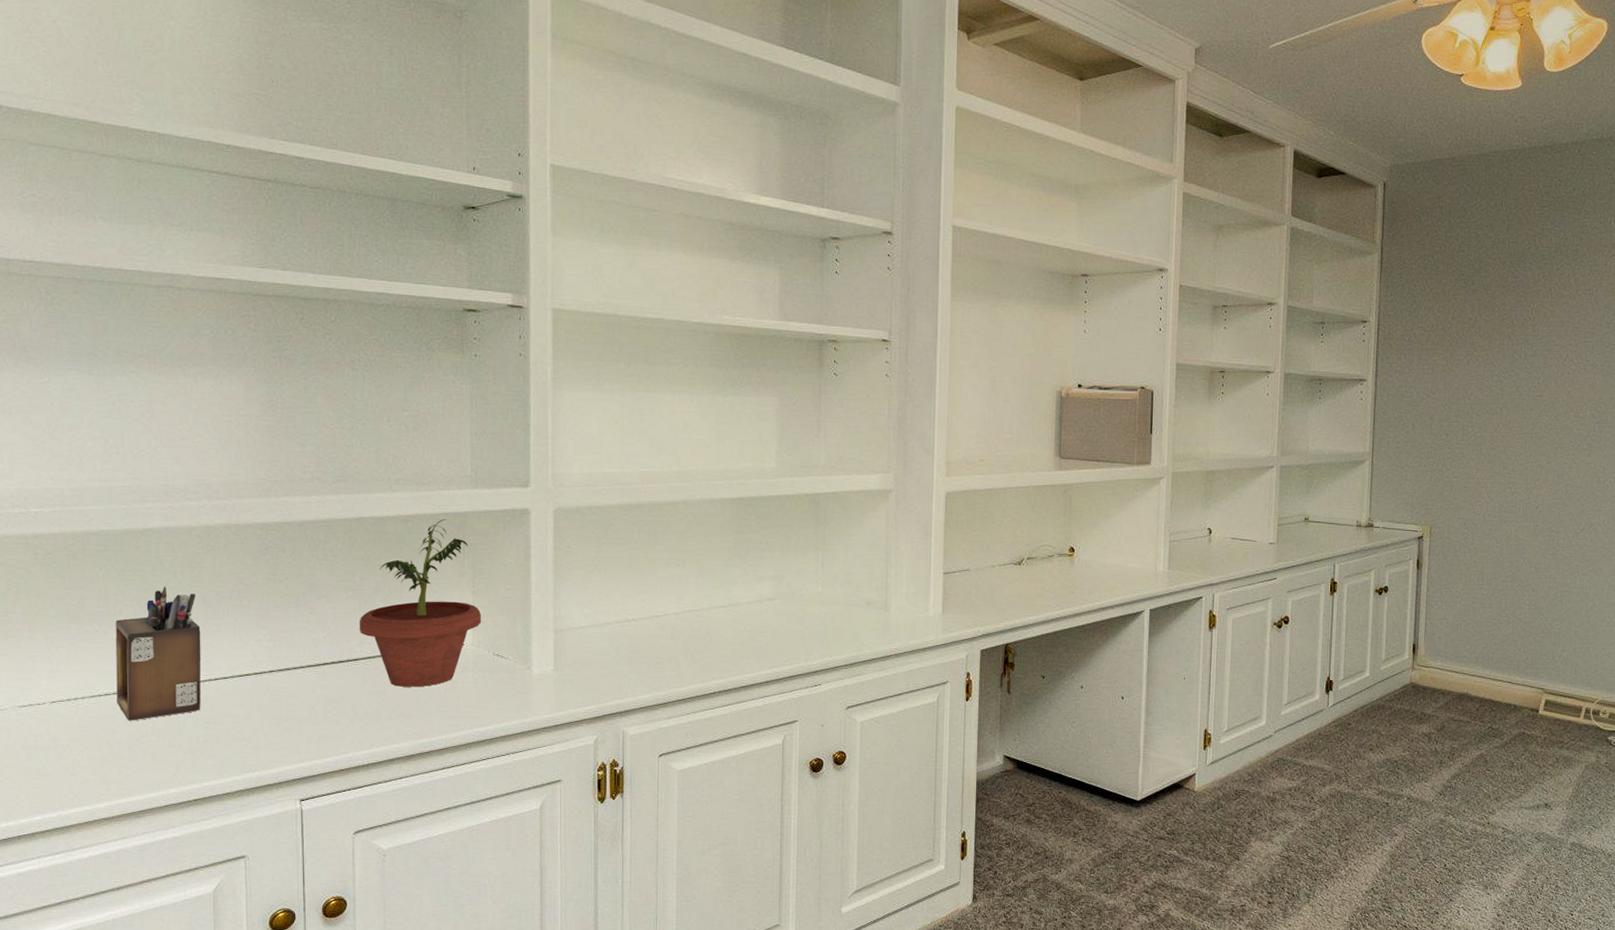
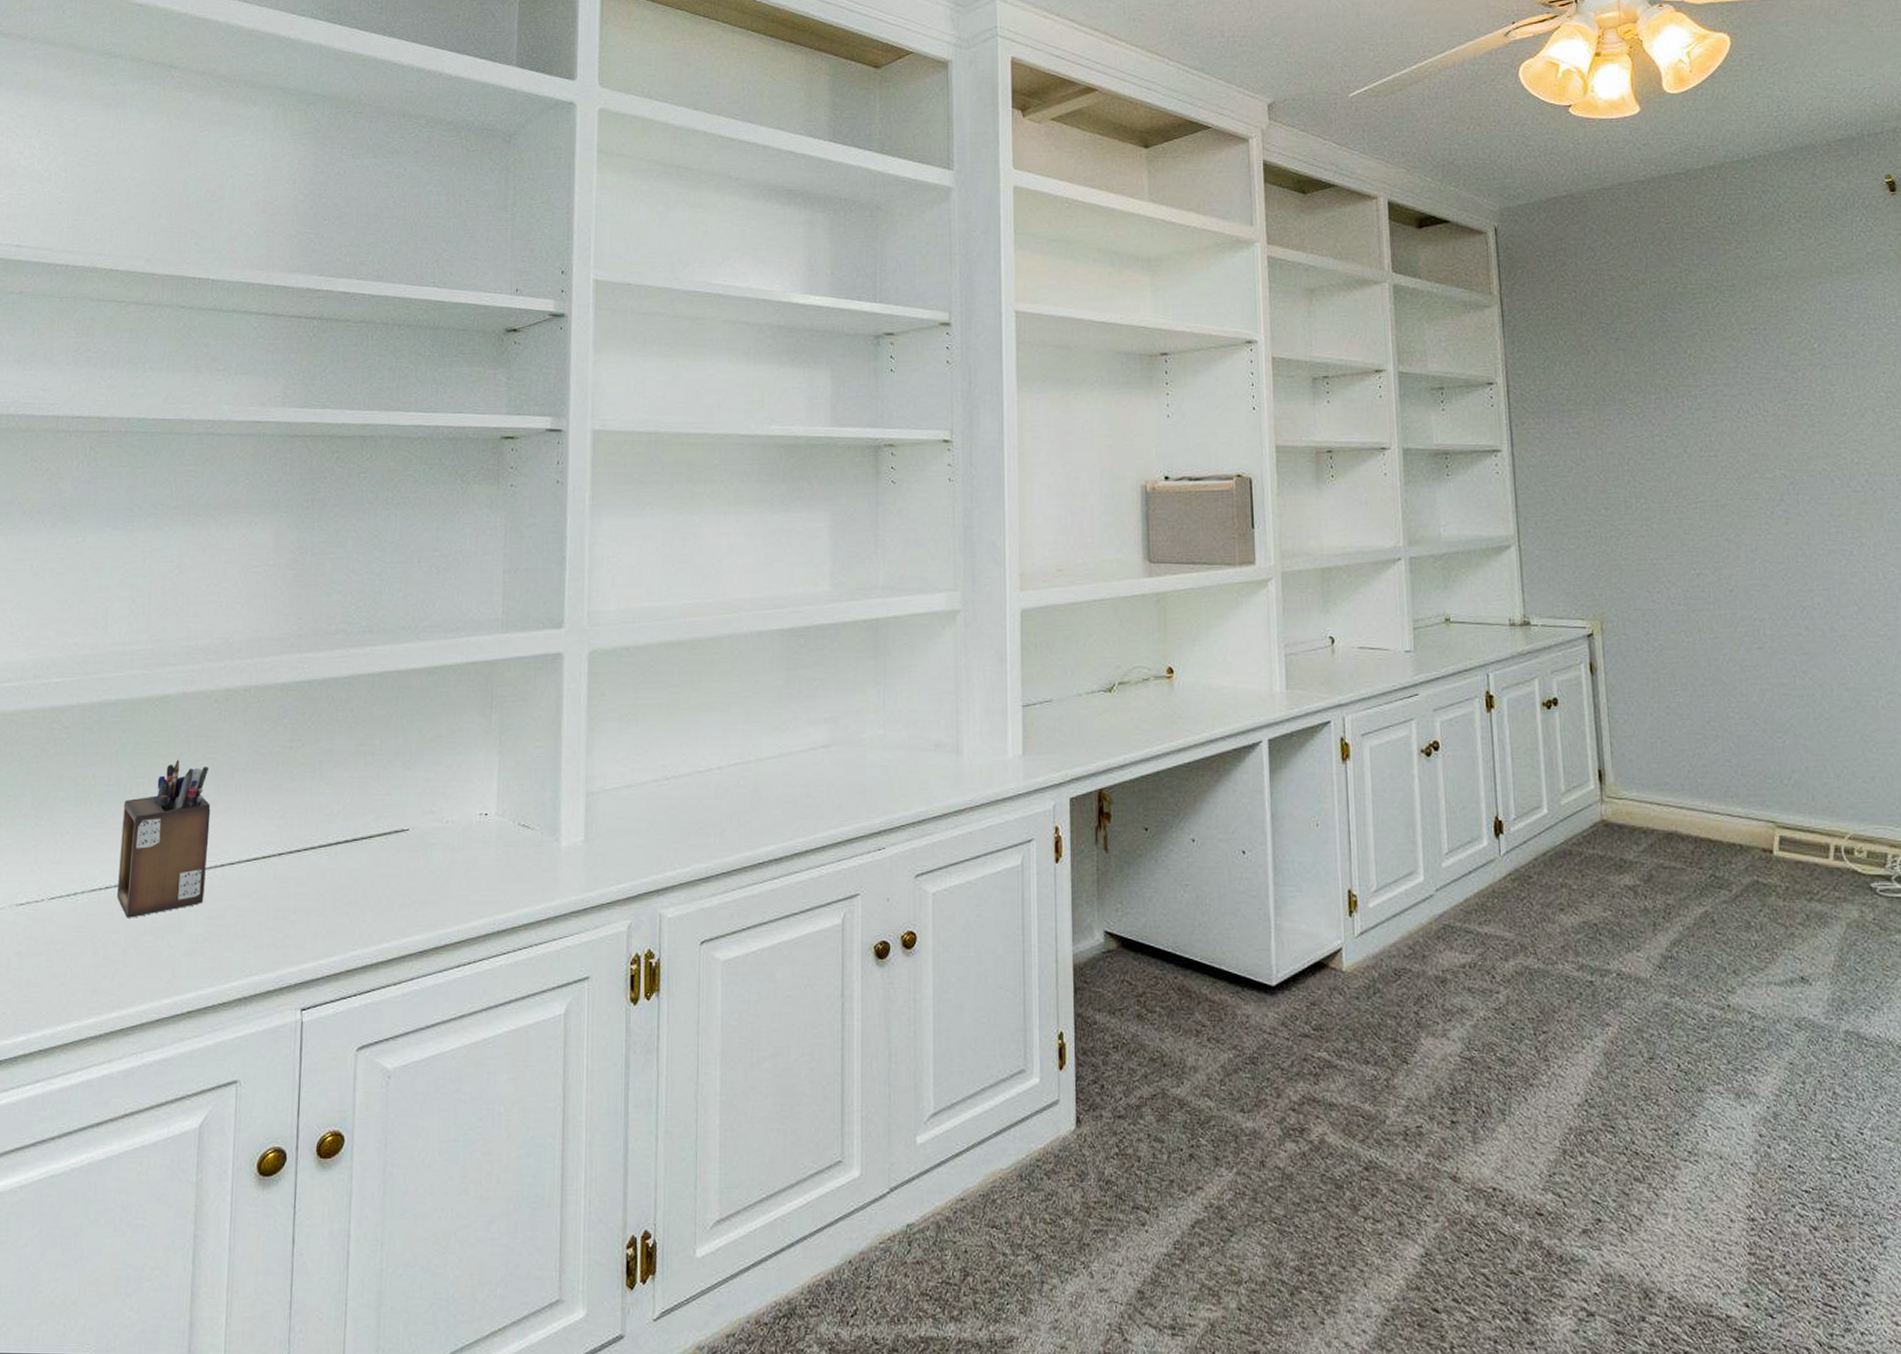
potted plant: present [359,519,482,687] -> none [376,669,508,868]

